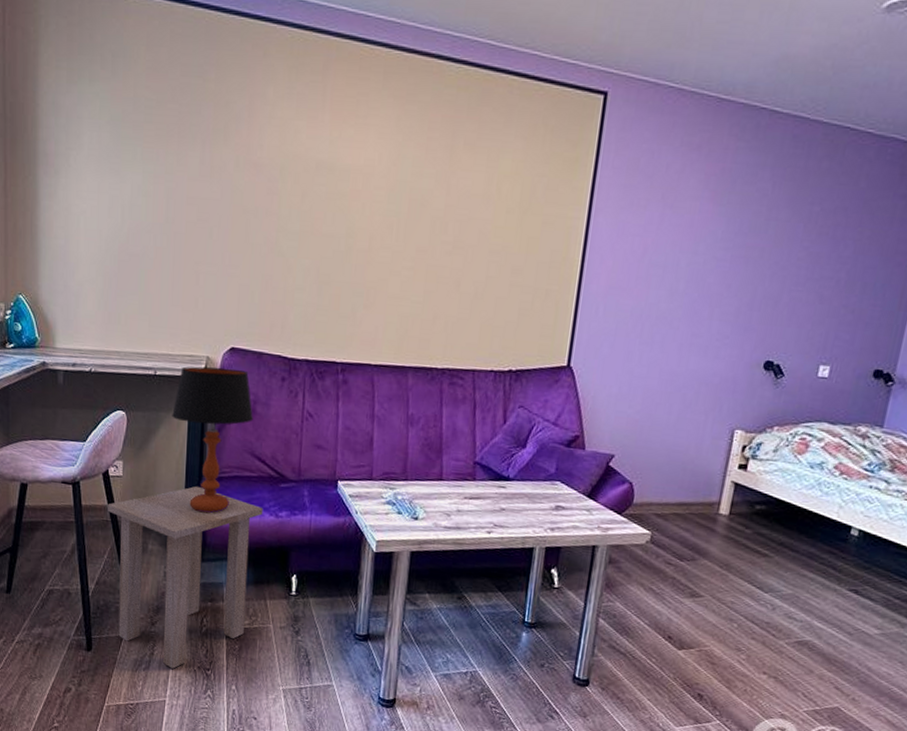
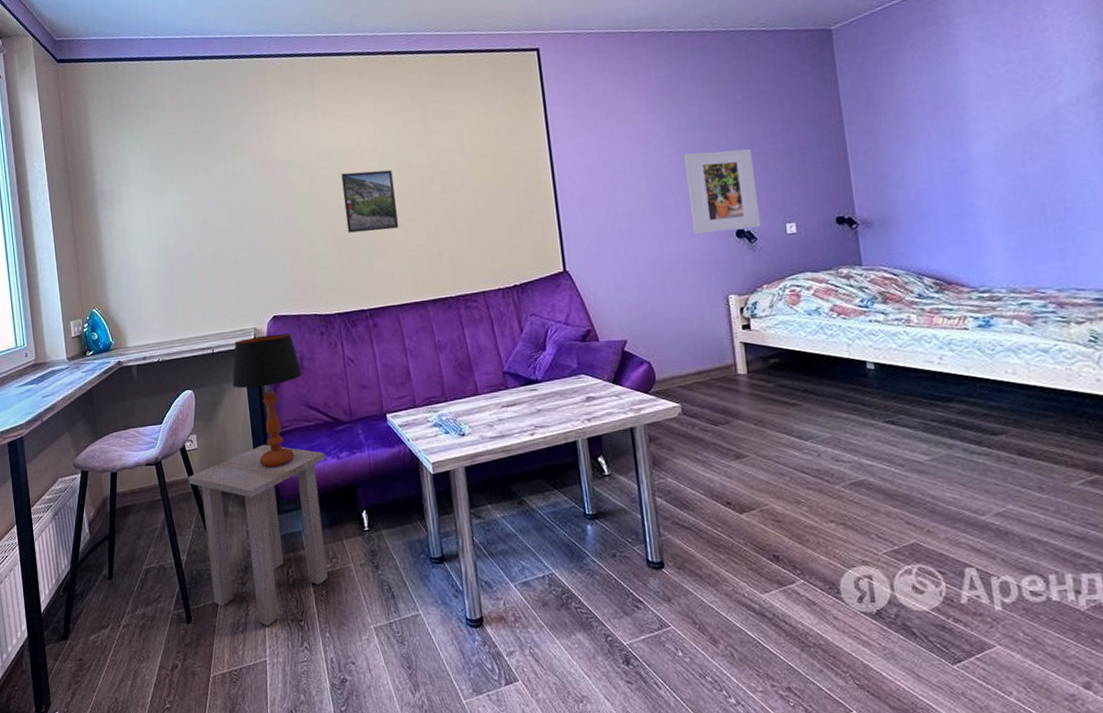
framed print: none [334,196,401,276] -> present [341,169,399,233]
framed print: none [718,261,810,363] -> present [683,149,762,235]

